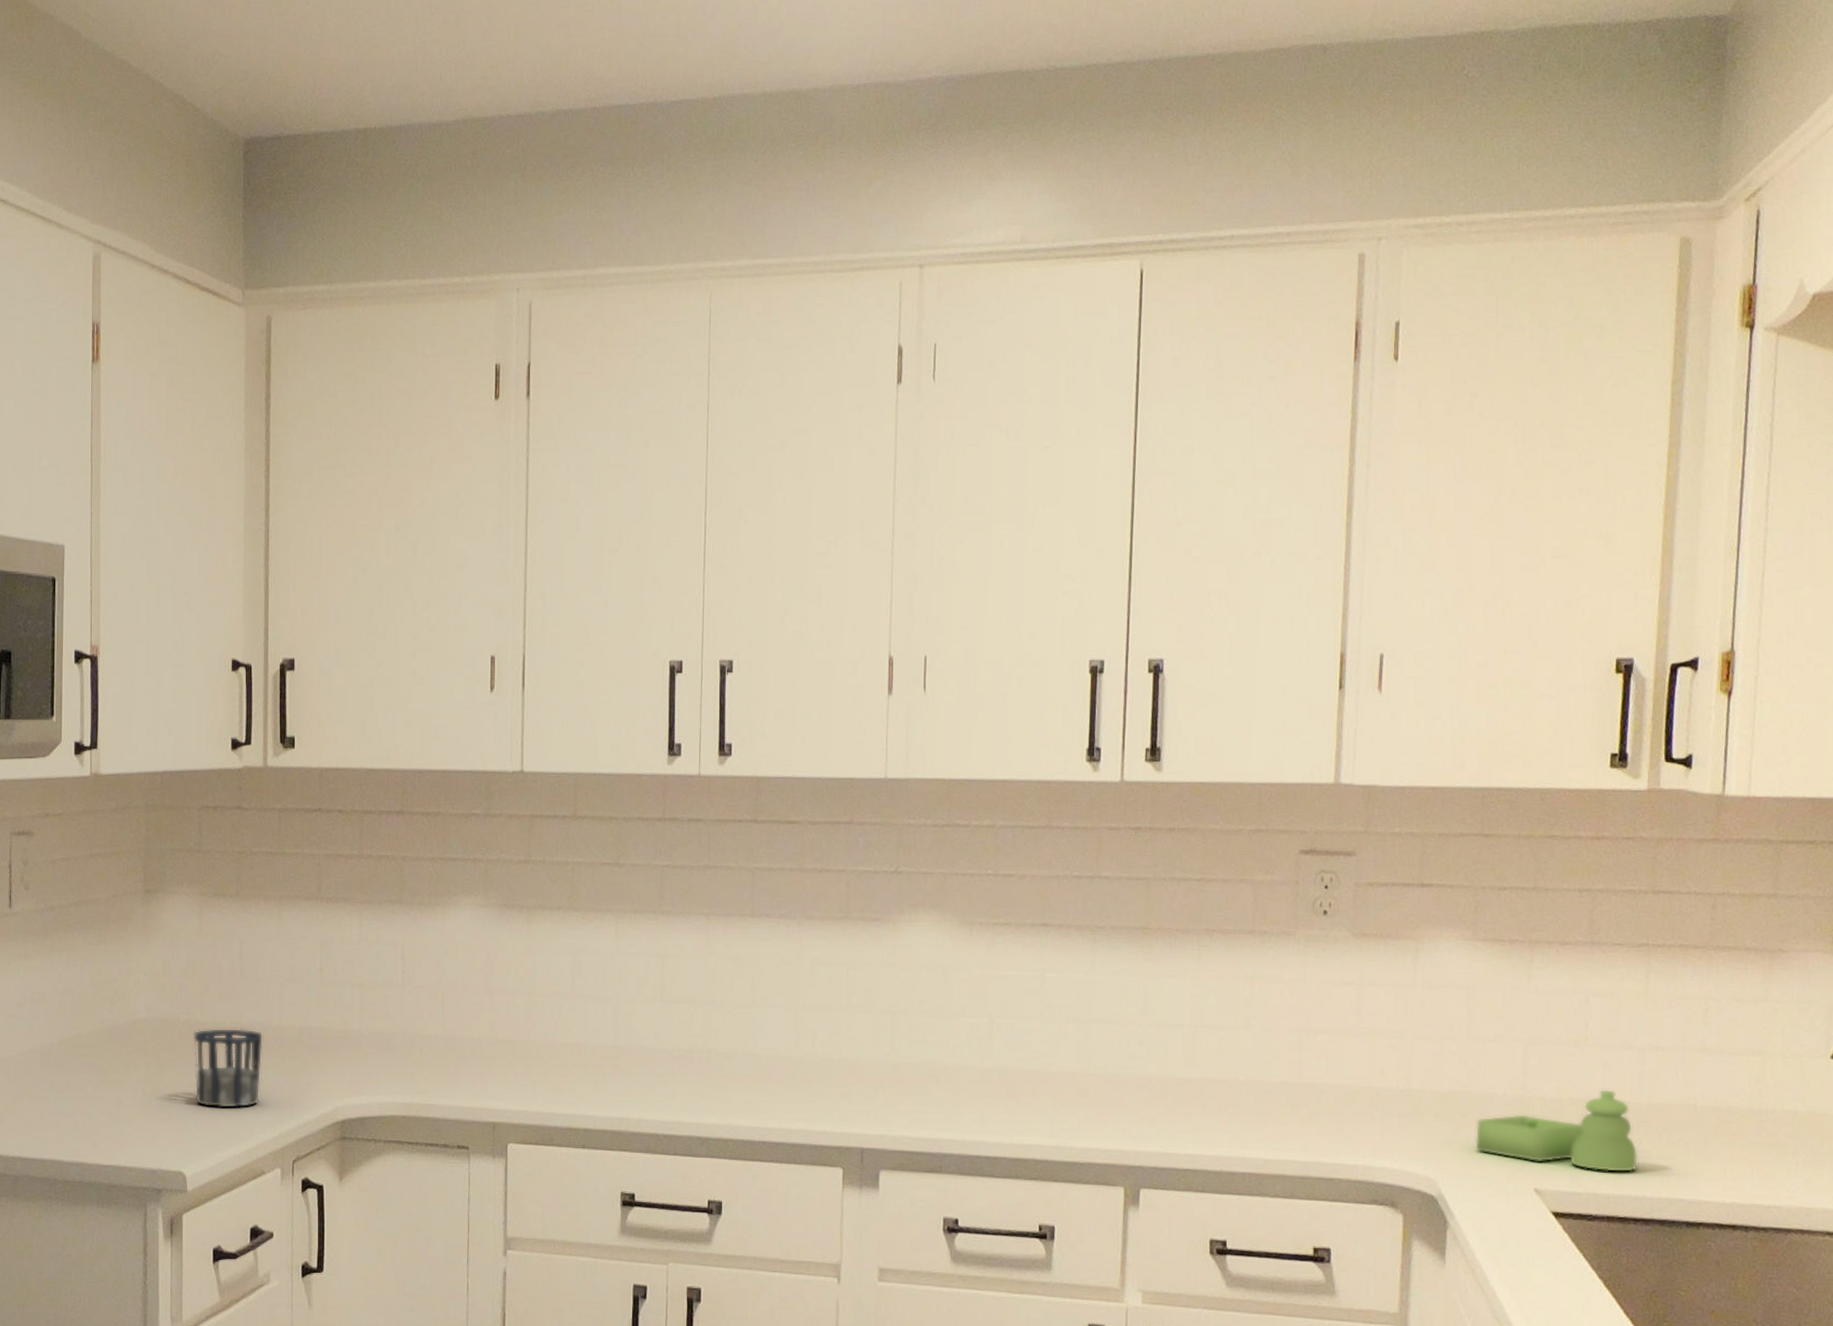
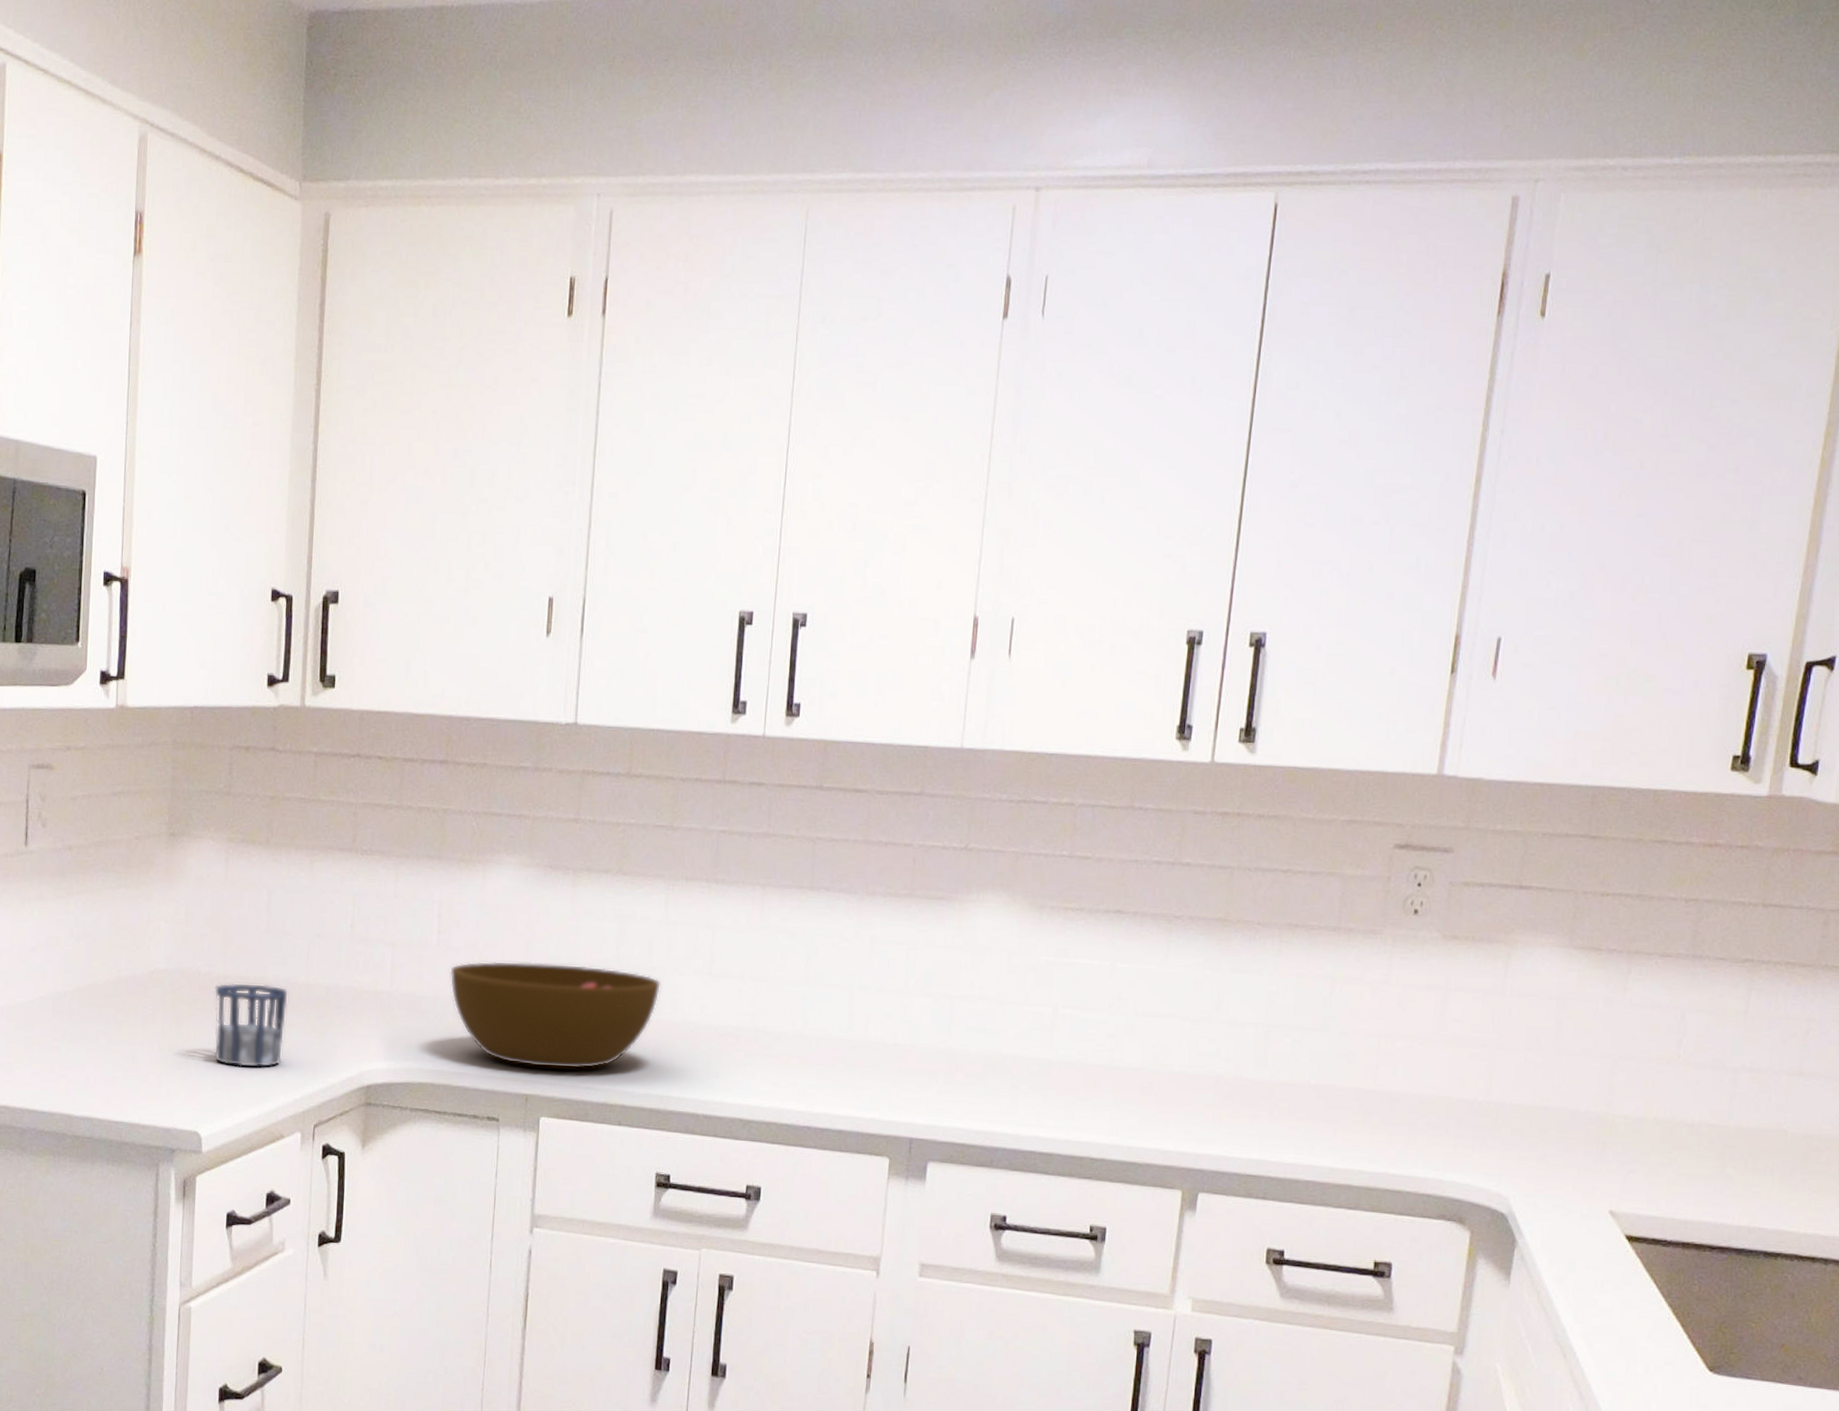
bowl: none [415,996,616,1097] -> present [450,961,662,1070]
soap dispenser: present [1475,1089,1639,1173] -> none [1552,1110,1721,1198]

